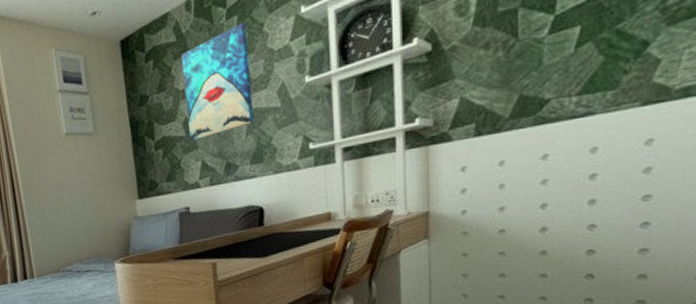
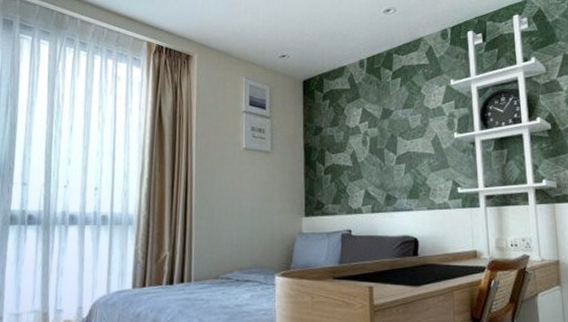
wall art: present [181,23,254,142] -> none [353,84,412,172]

